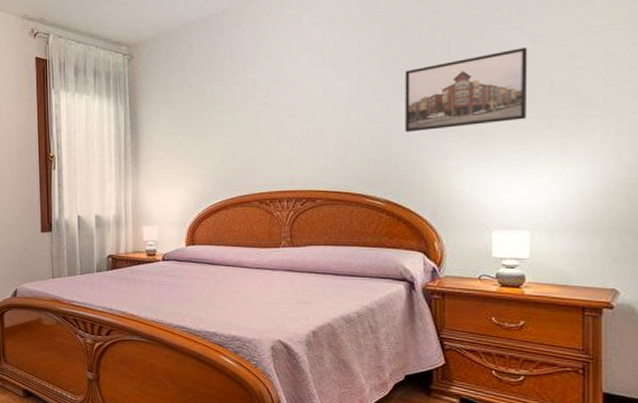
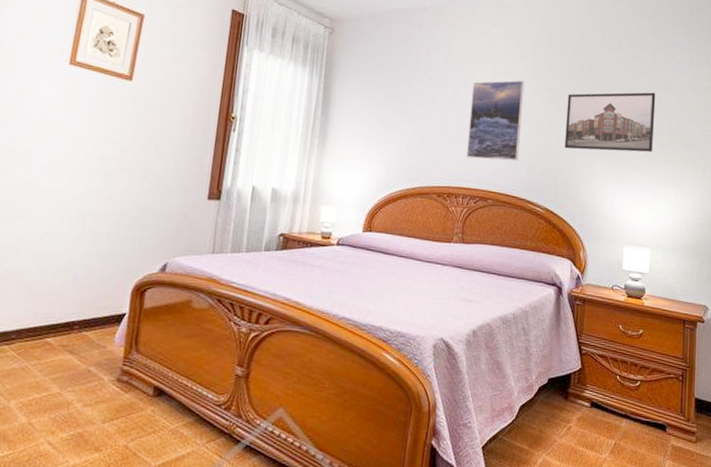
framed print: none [286,66,349,160] -> present [466,80,525,161]

